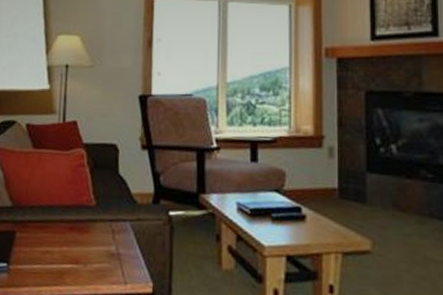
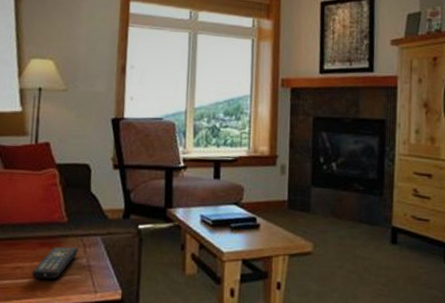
remote control: none [61,232,107,266] -> present [31,246,78,279]

